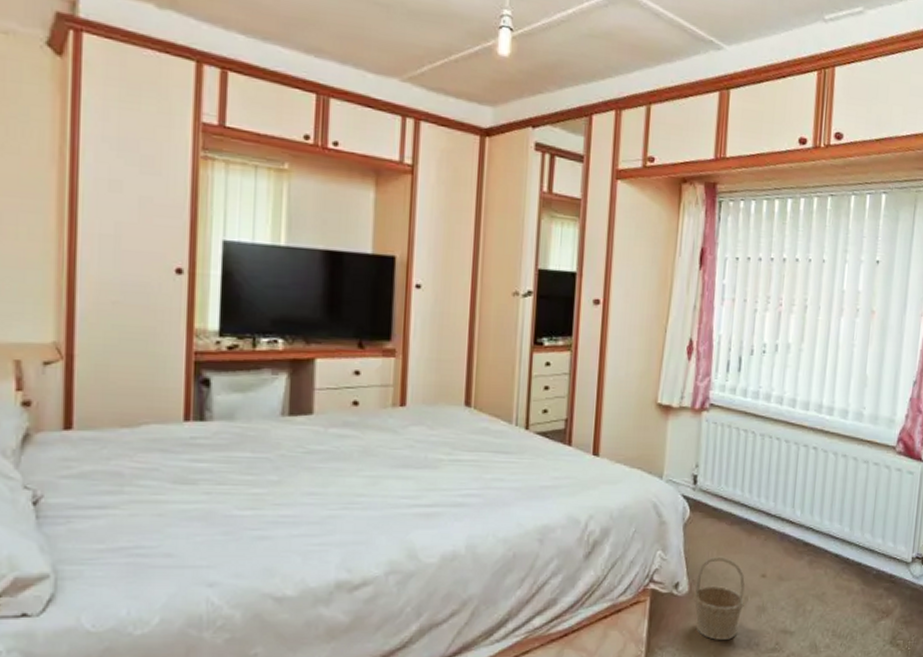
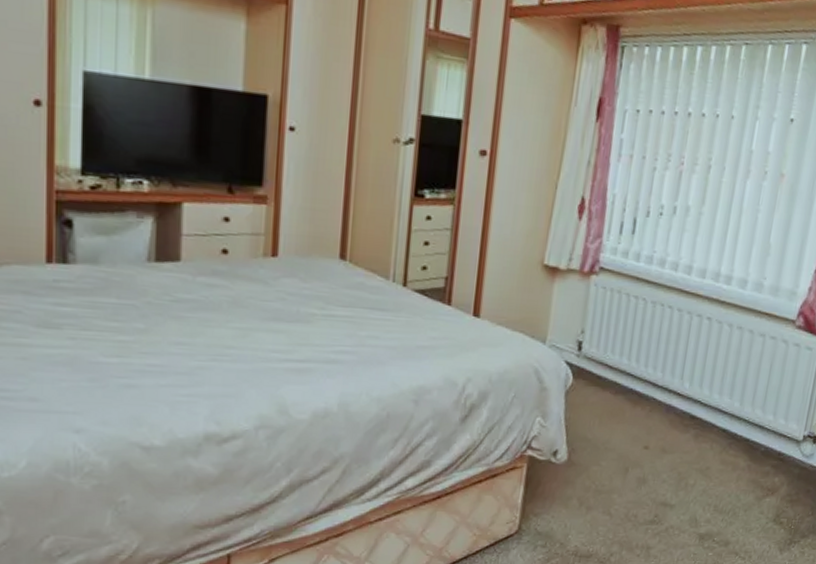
basket: present [693,556,745,640] -> none [572,425,626,510]

